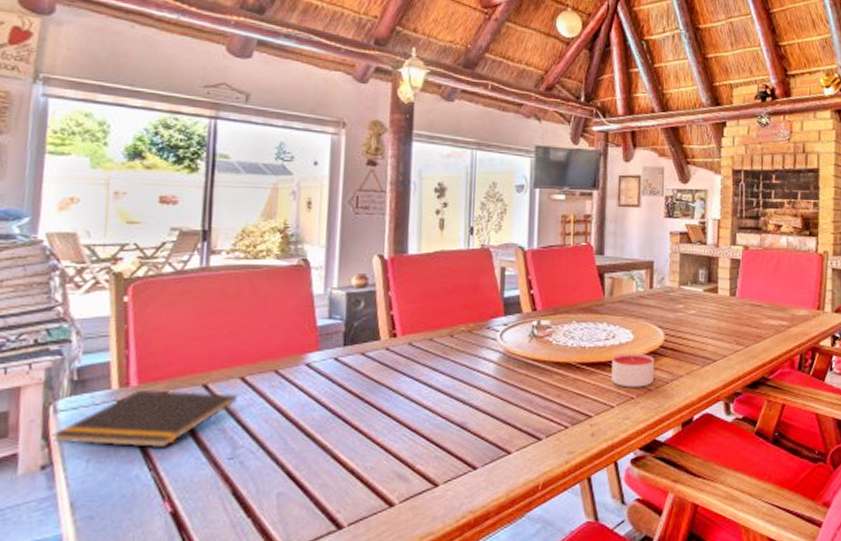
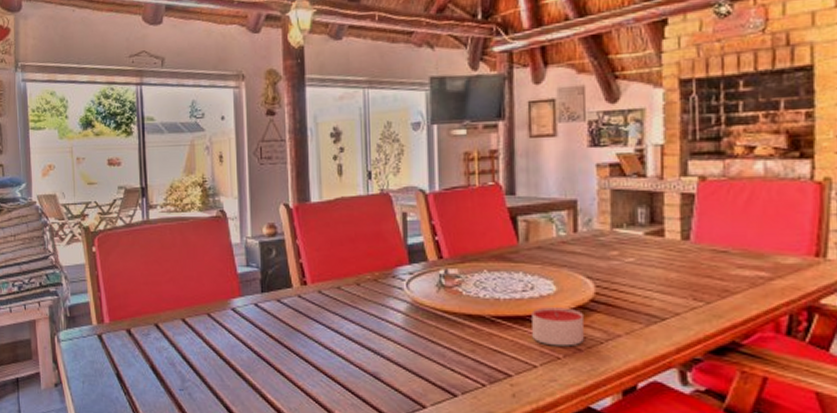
notepad: present [51,390,237,448] -> none [58,327,181,377]

